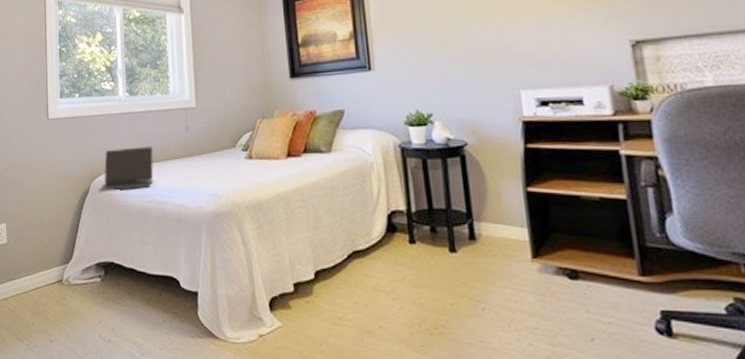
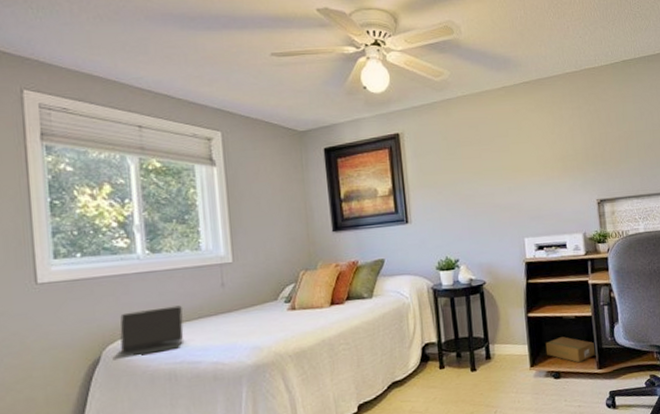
box: none [553,224,635,263] -> present [545,337,596,363]

